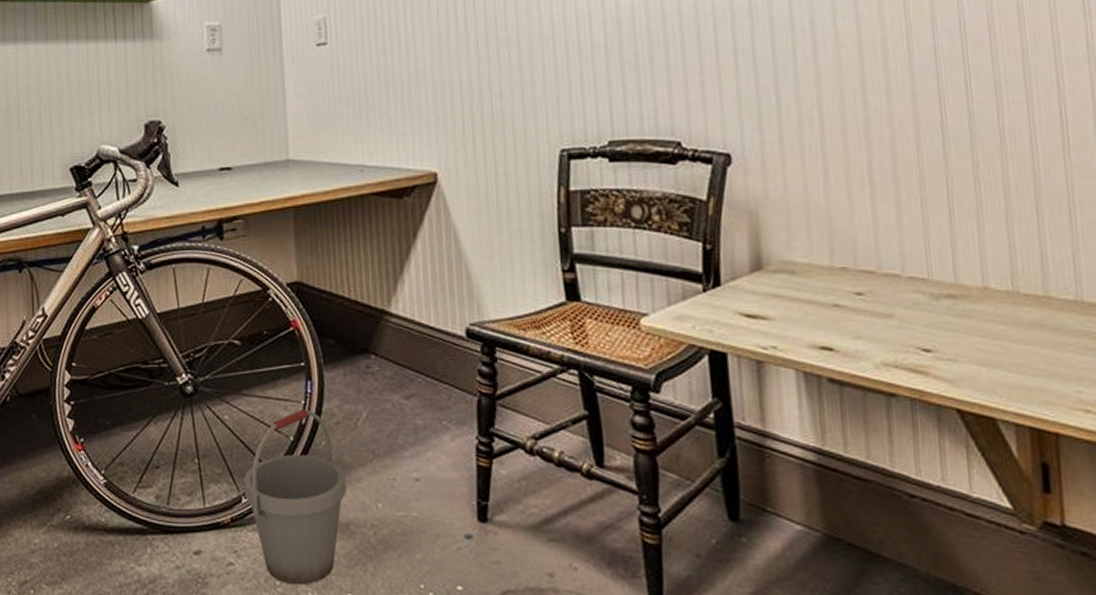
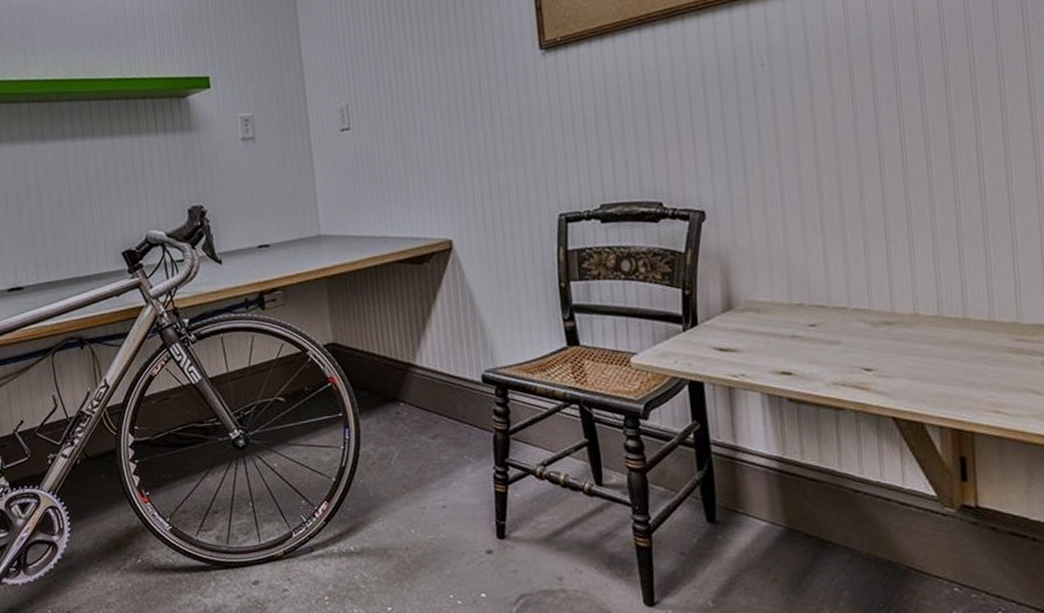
bucket: present [243,410,347,585] -> none [293,454,384,604]

